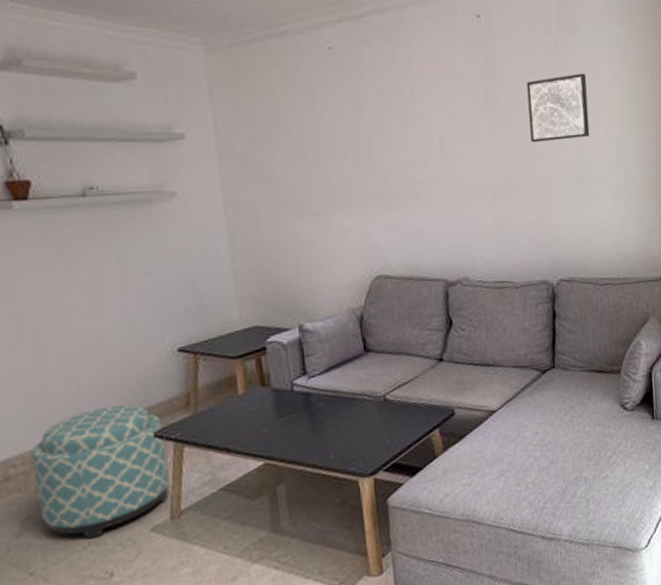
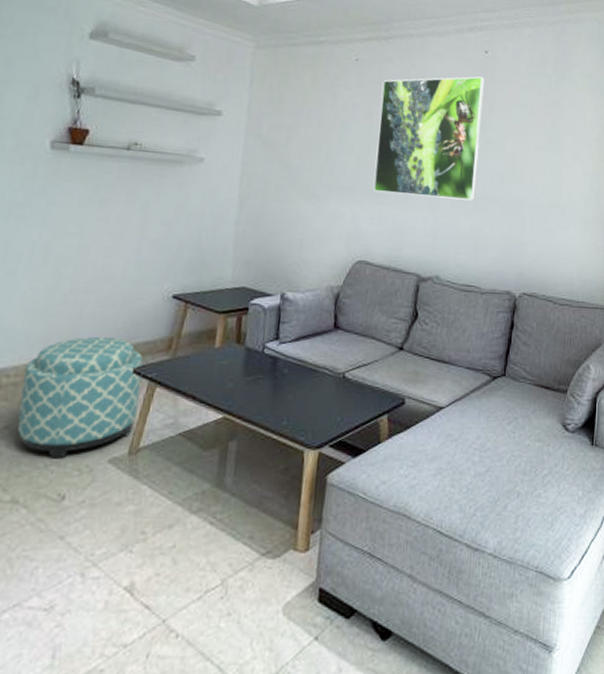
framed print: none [365,47,493,197] -> present [373,76,485,201]
wall art: present [526,73,590,143] -> none [514,112,573,169]

